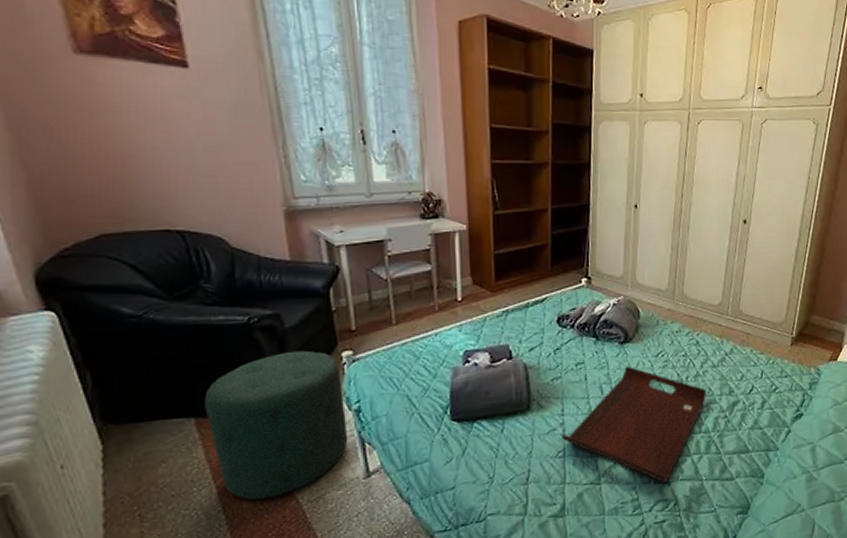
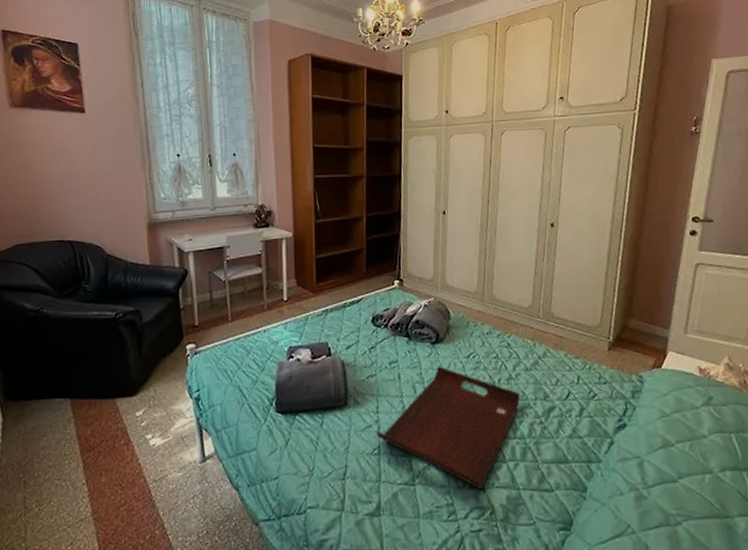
ottoman: present [204,350,348,500] -> none [78,342,189,476]

